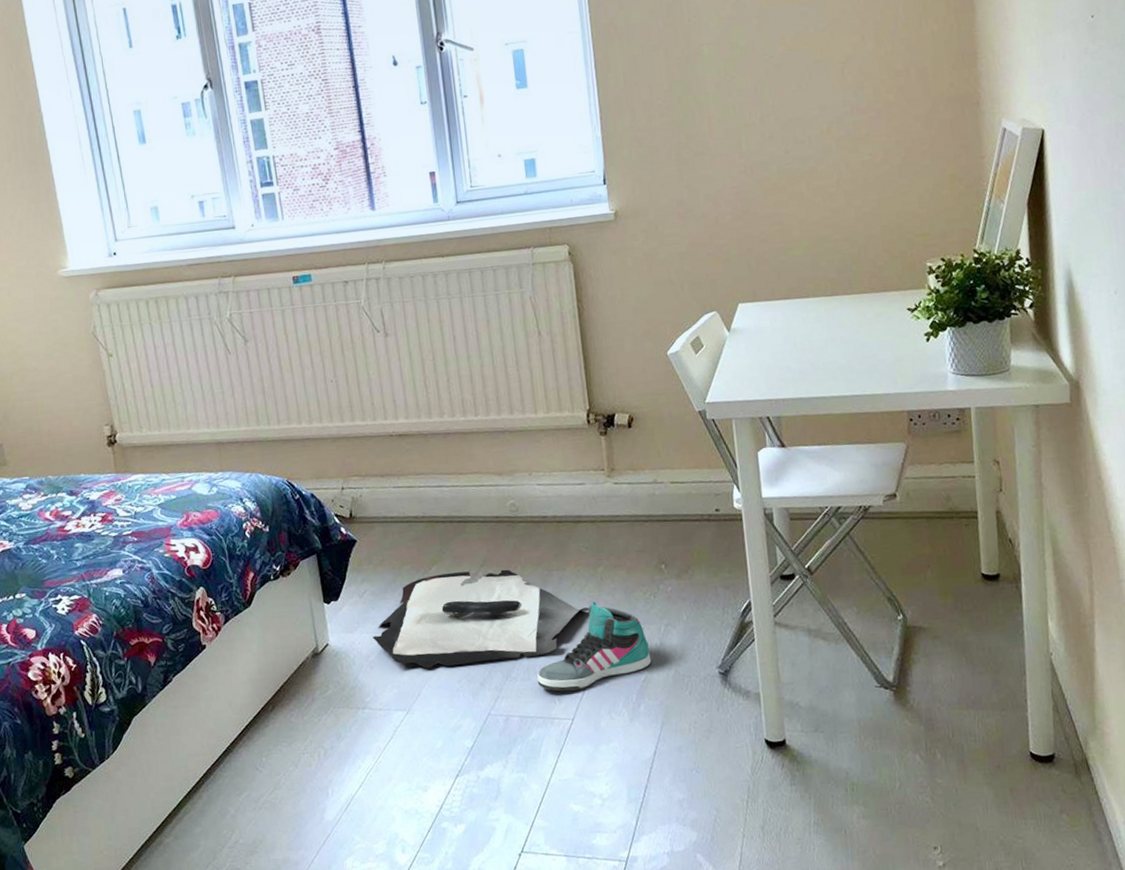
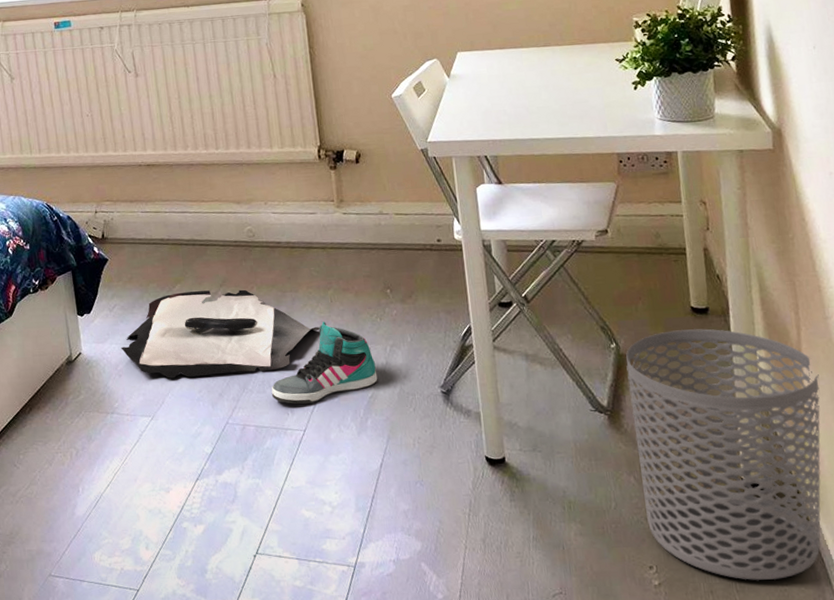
waste bin: none [913,596,1112,857] -> present [626,329,821,580]

